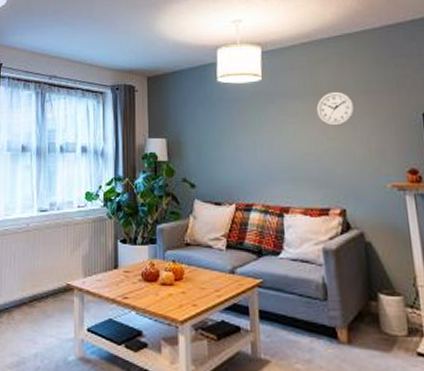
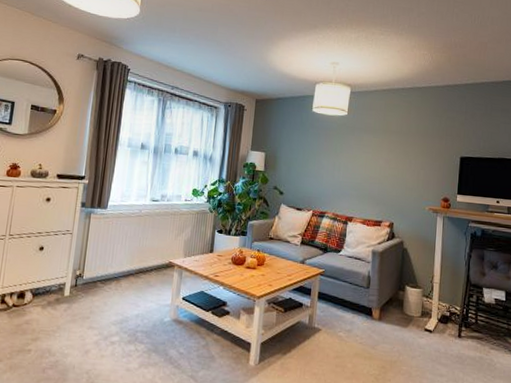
wall clock: present [316,91,355,126] -> none [384,131,413,159]

